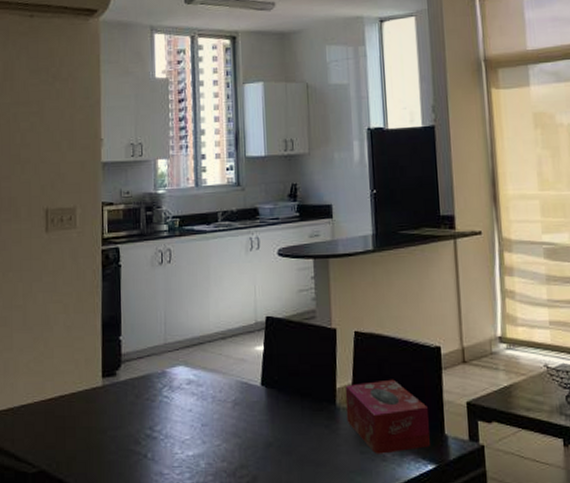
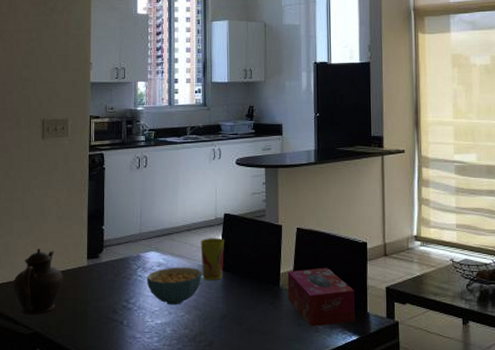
teapot: none [14,366,74,449] -> present [13,248,63,315]
cereal bowl: none [174,384,242,432] -> present [146,267,203,305]
cup: none [238,347,267,401] -> present [200,238,224,281]

